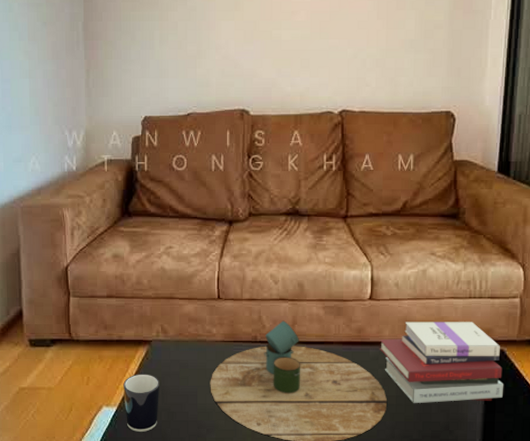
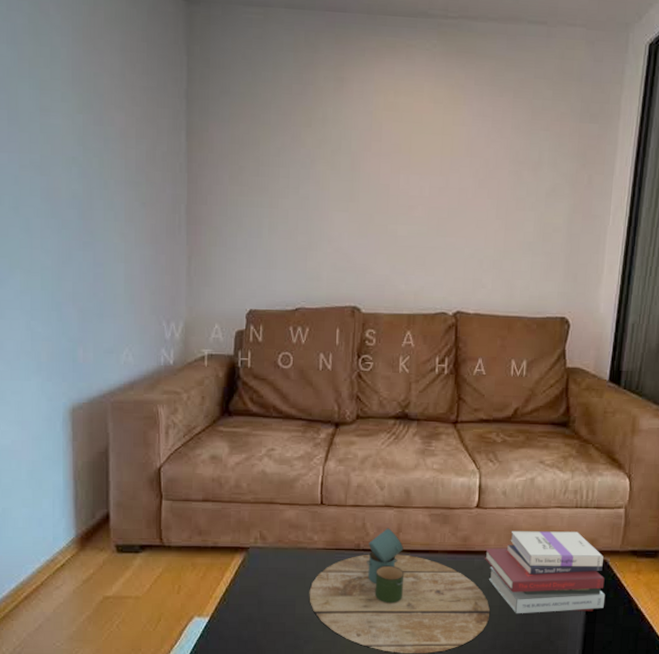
mug: present [123,374,160,432] -> none [217,582,257,643]

